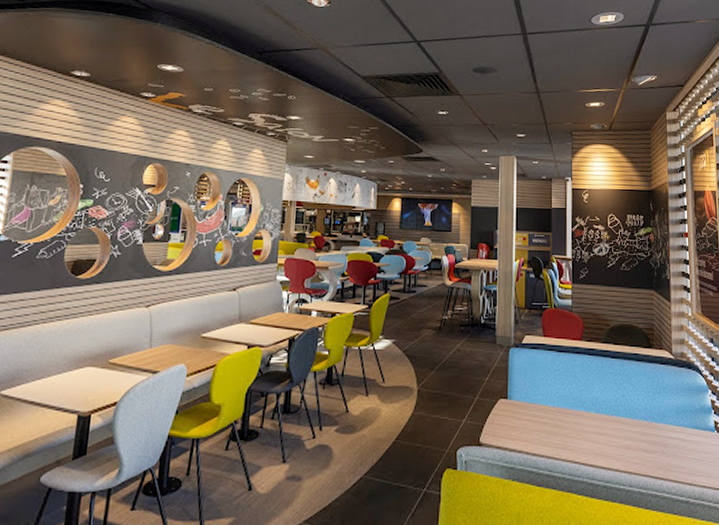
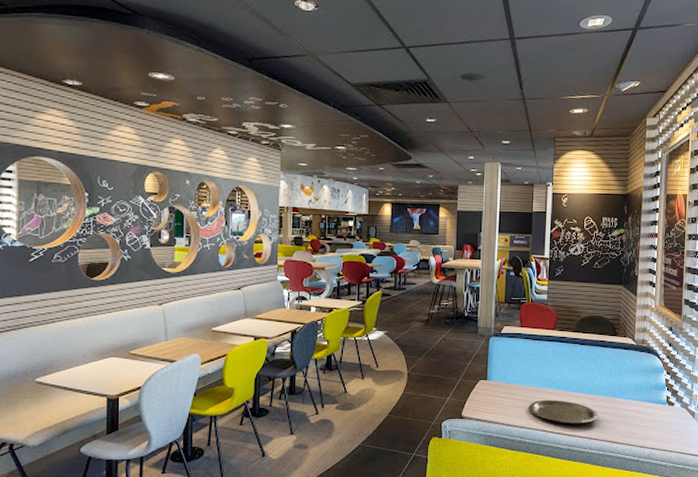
plate: none [556,423,637,455] -> present [528,399,598,424]

